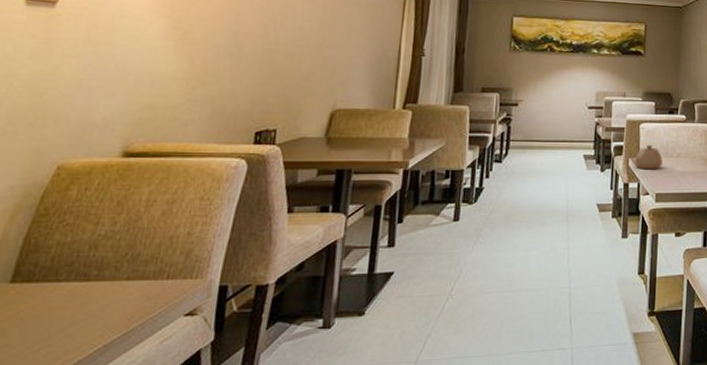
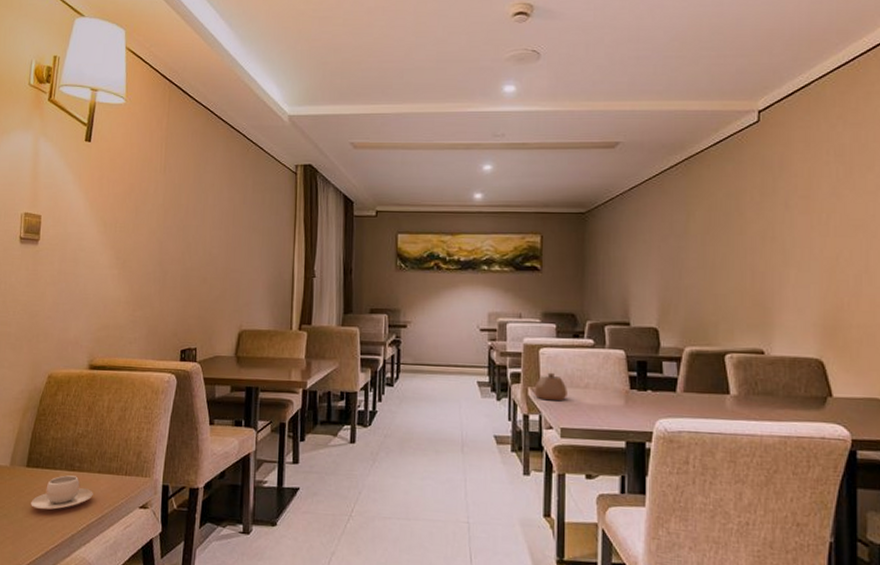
teacup: none [13,287,117,335] -> present [31,475,93,510]

